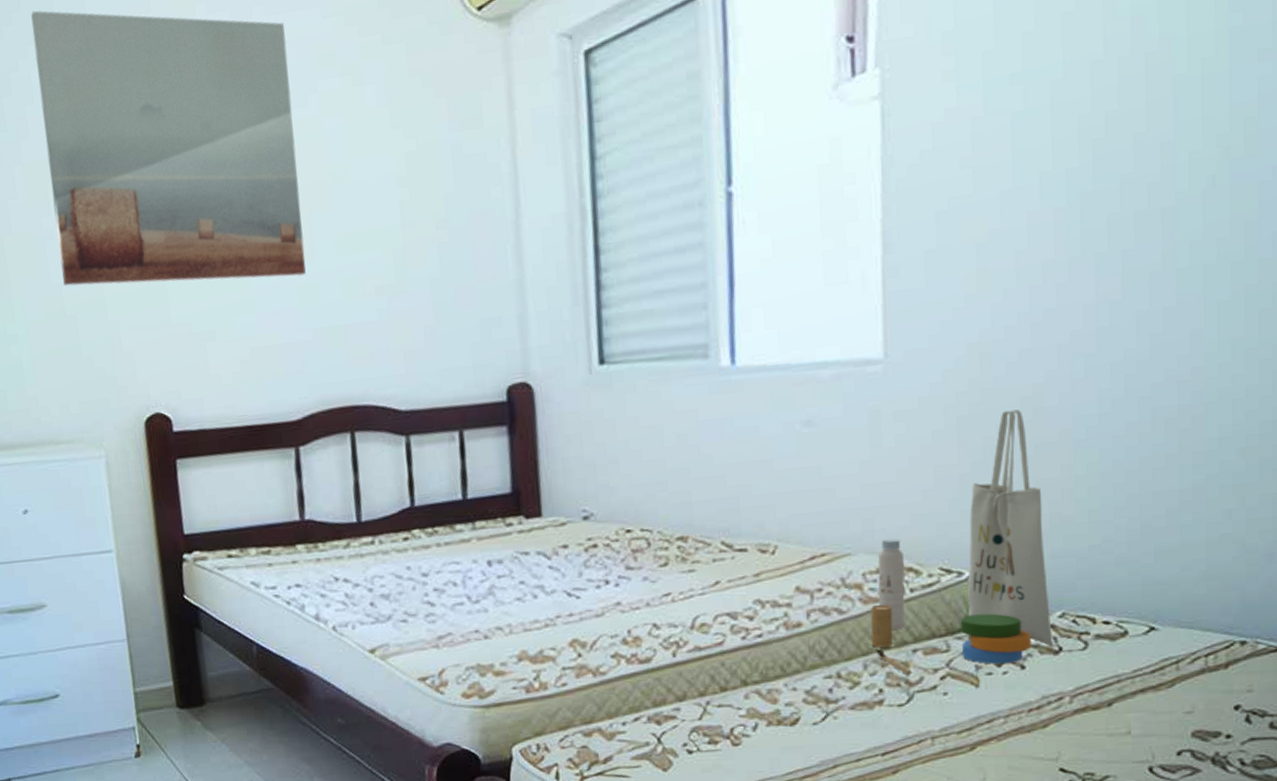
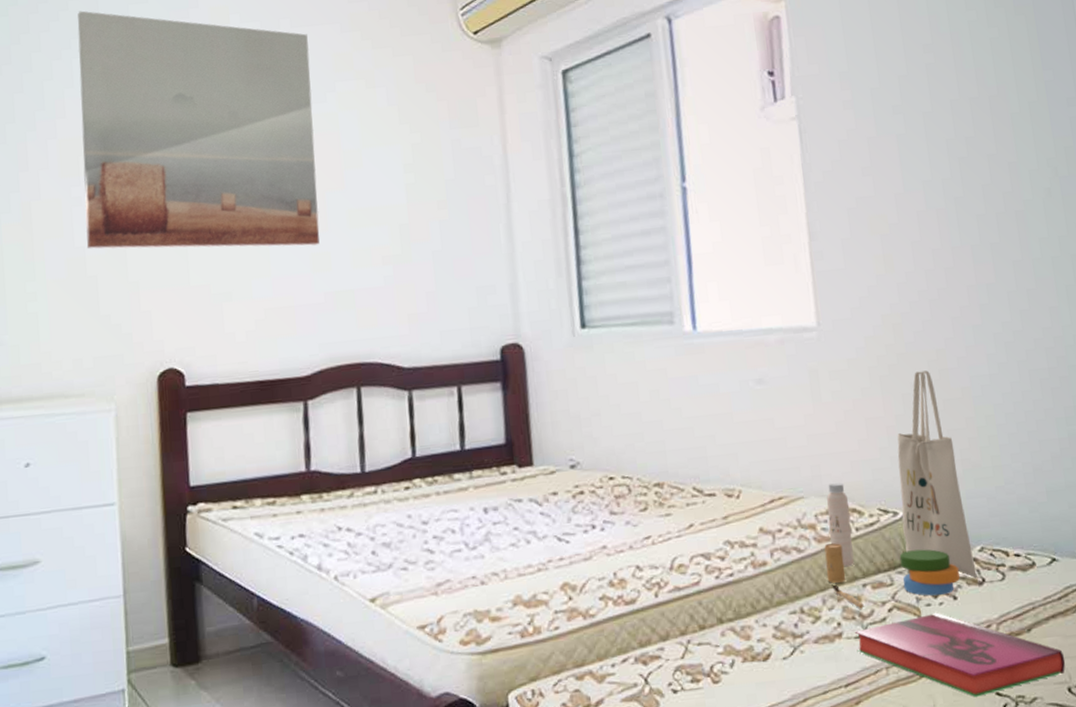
hardback book: none [898,682,1150,772] -> present [854,612,1066,697]

